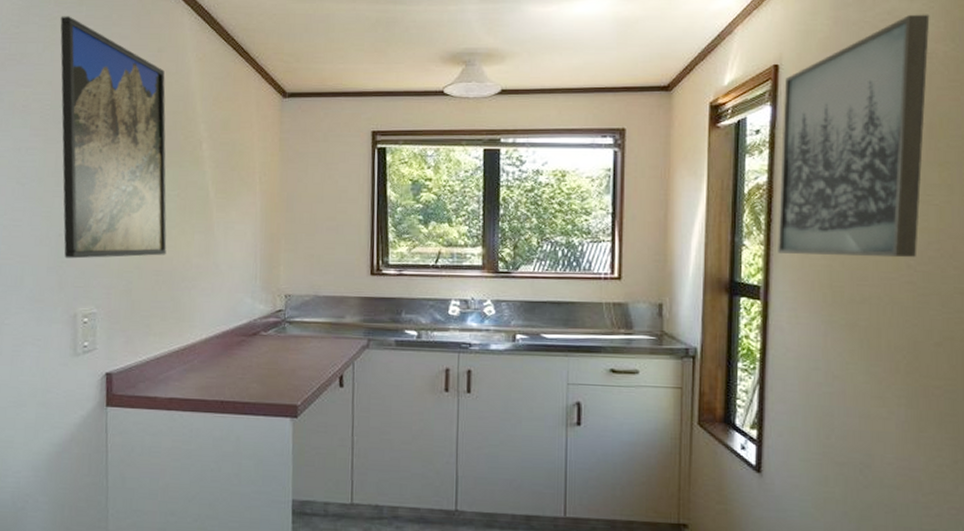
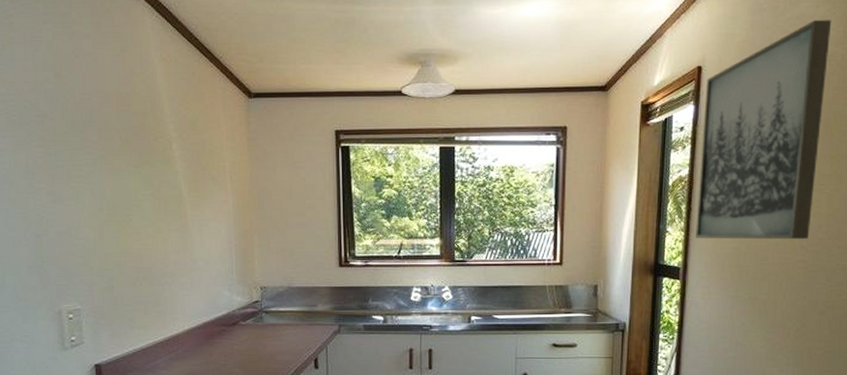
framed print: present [60,16,167,259] -> none [17,13,145,258]

